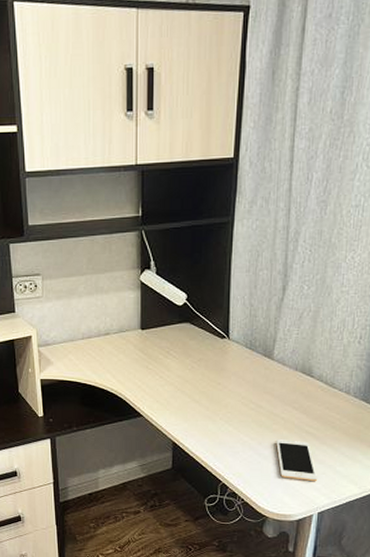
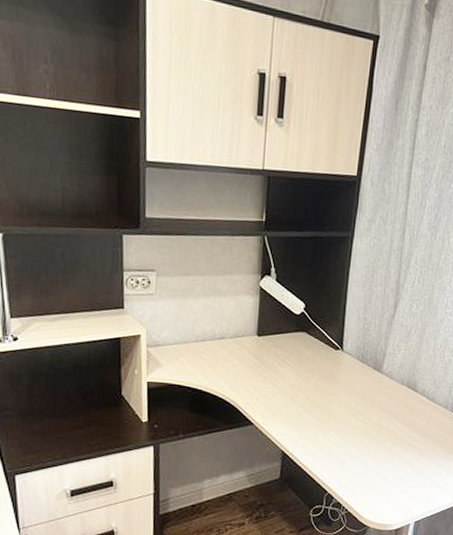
cell phone: present [276,439,318,482] -> none [380,451,417,492]

